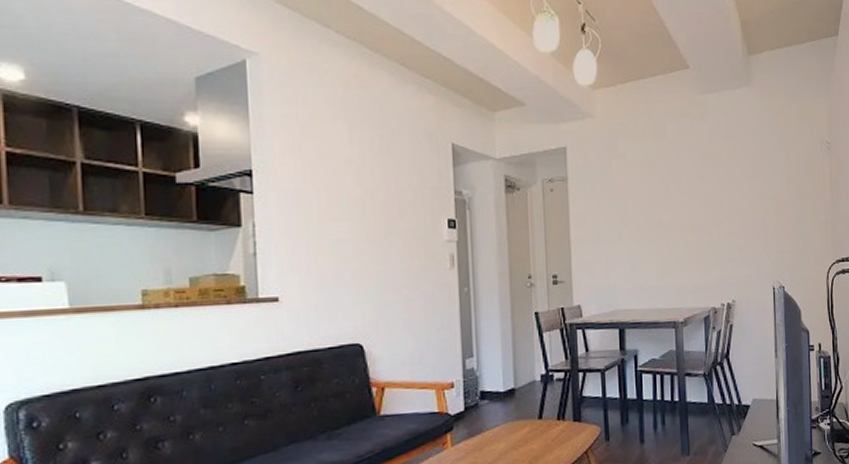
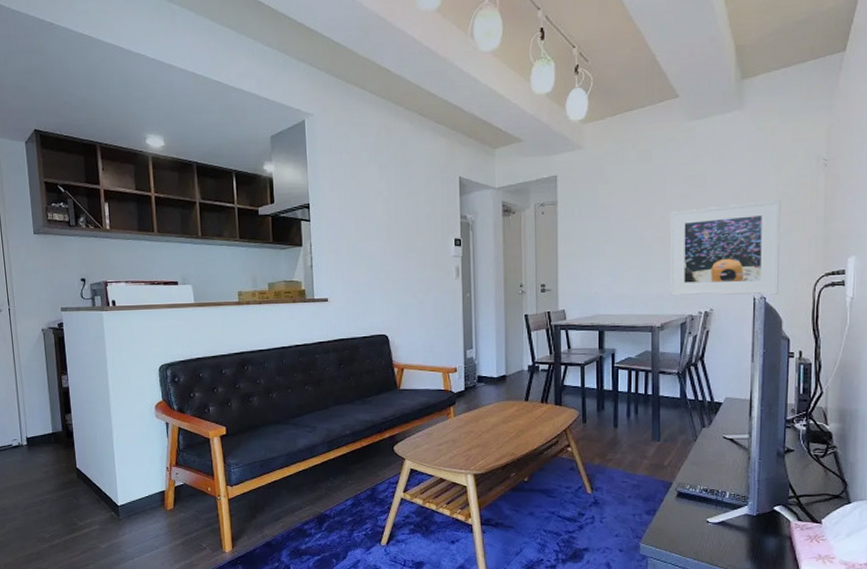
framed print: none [687,182,796,286] -> present [669,200,781,296]

